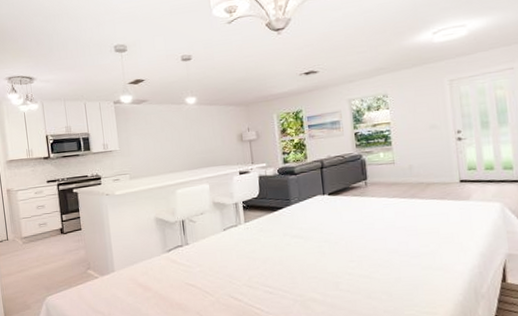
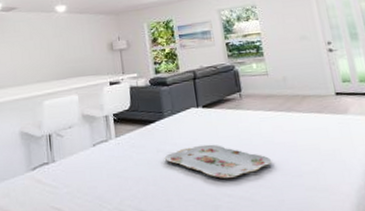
serving tray: none [290,228,392,260] -> present [164,144,272,179]

